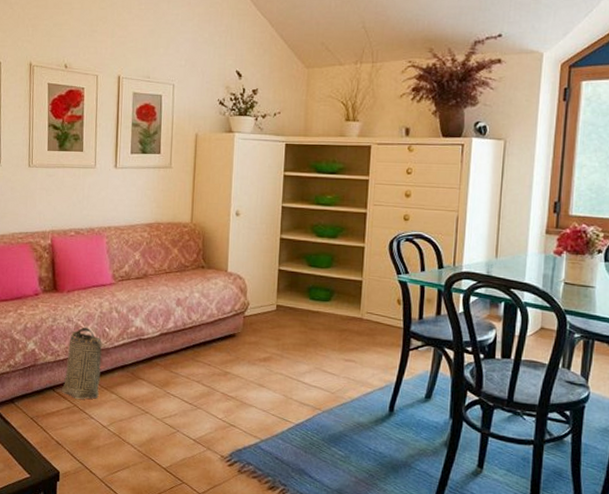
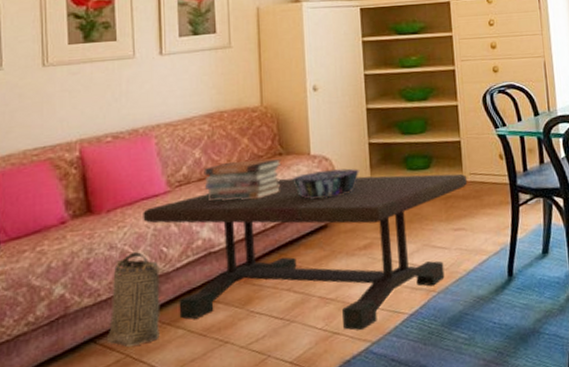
coffee table: none [93,288,364,429] -> present [143,173,468,331]
book stack: none [141,267,203,302] -> present [203,159,282,201]
decorative bowl: none [210,287,267,312] -> present [292,168,359,200]

